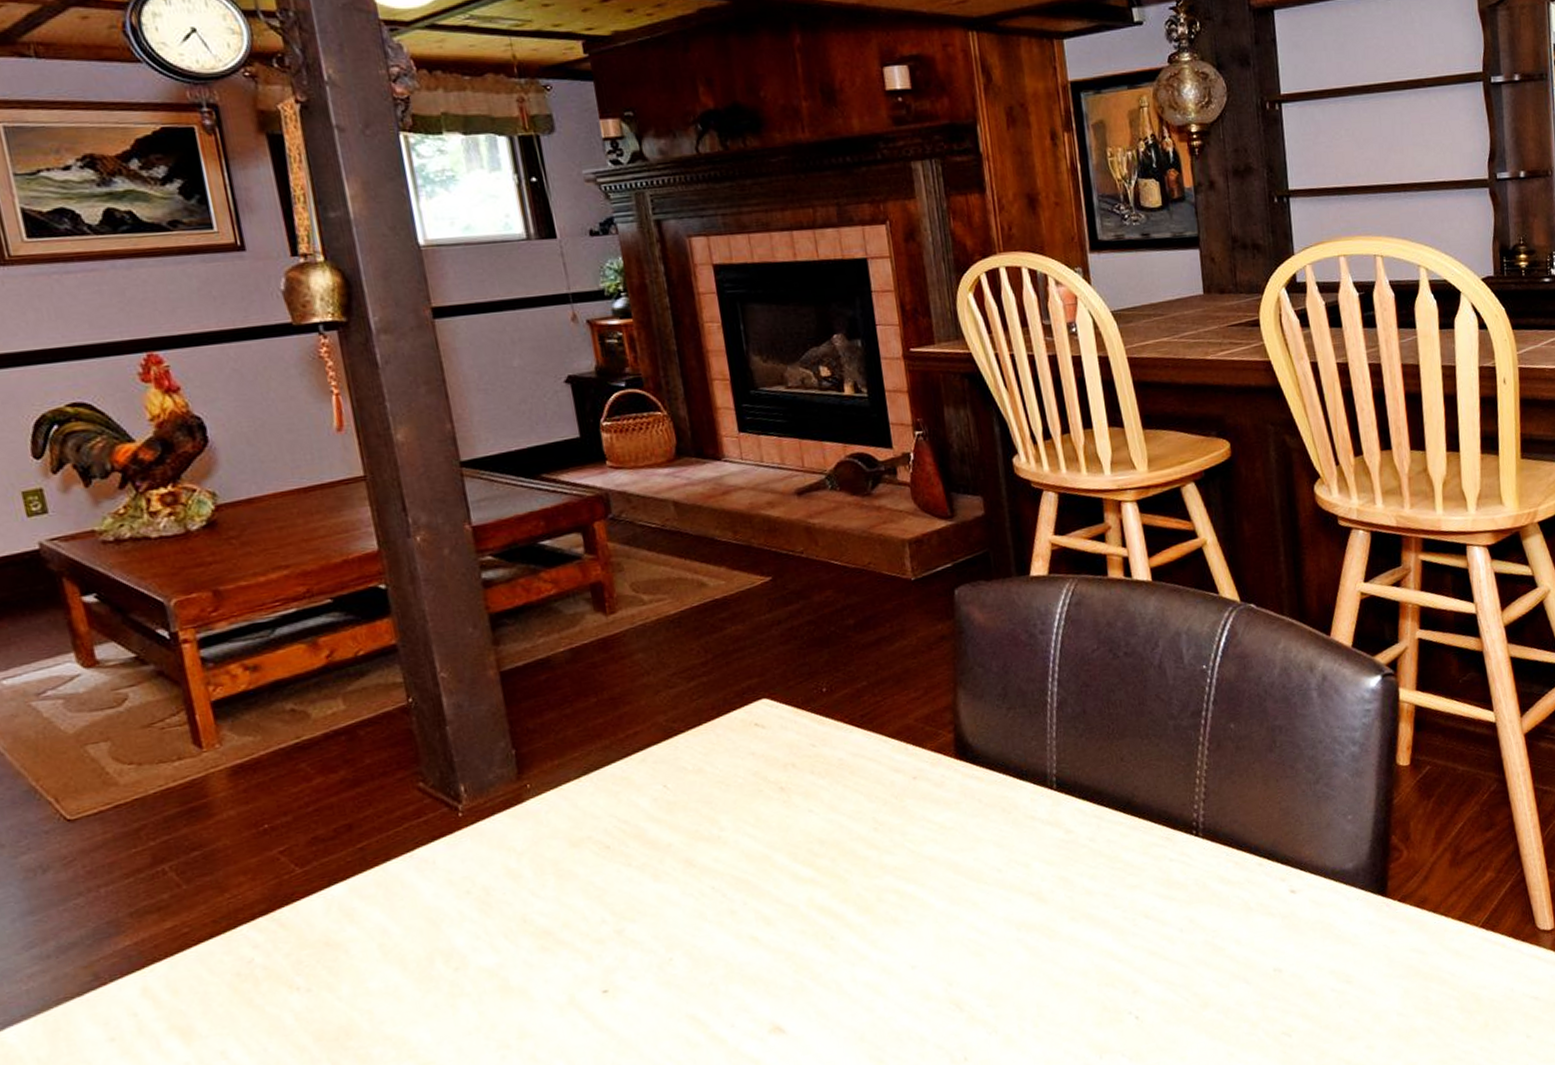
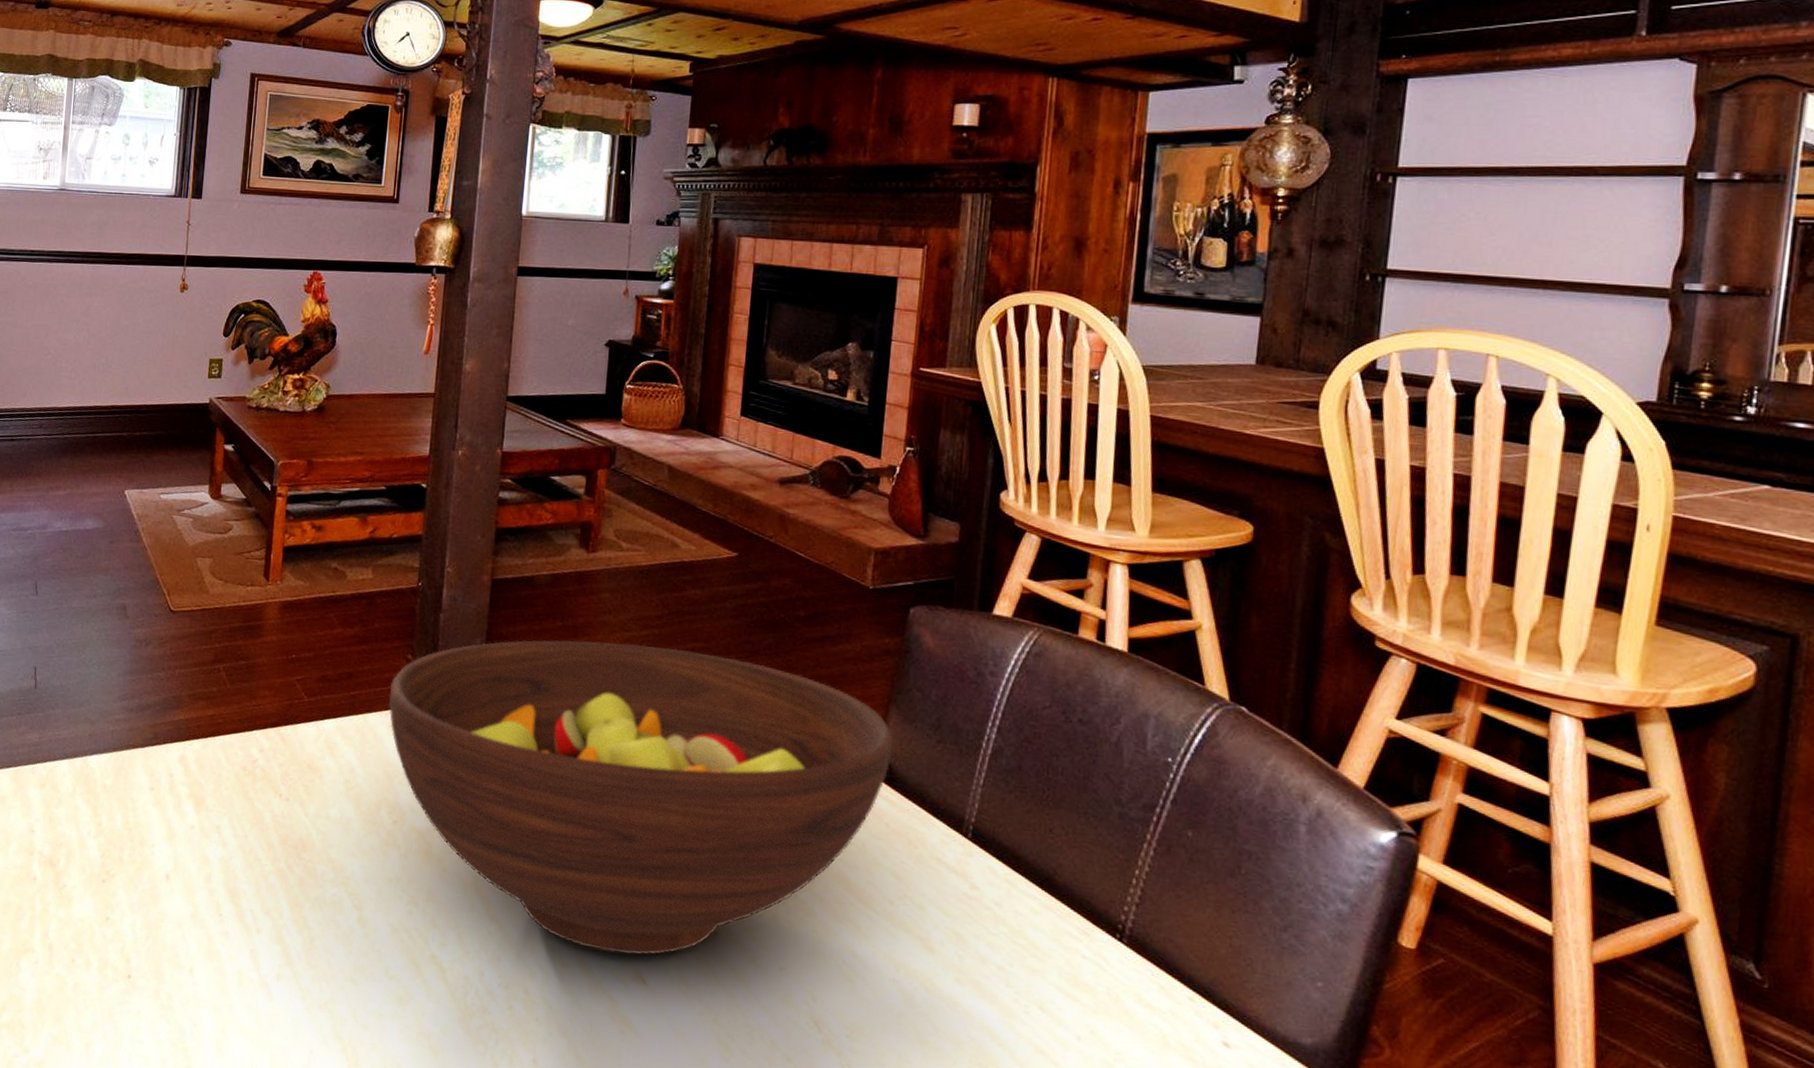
fruit bowl: none [406,683,969,1023] -> present [388,639,893,956]

